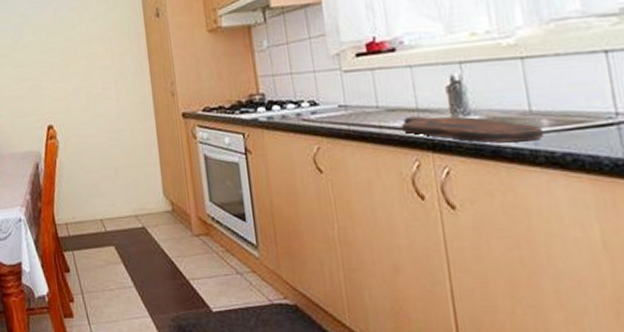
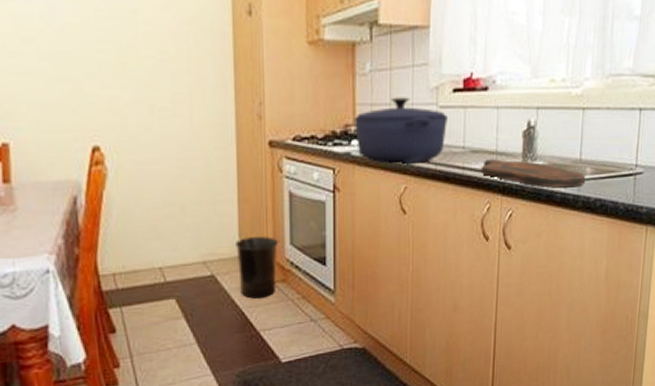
waste bin: none [160,194,200,249] -> present [234,236,277,299]
cooking pot: none [257,66,356,127] -> present [353,97,449,164]

